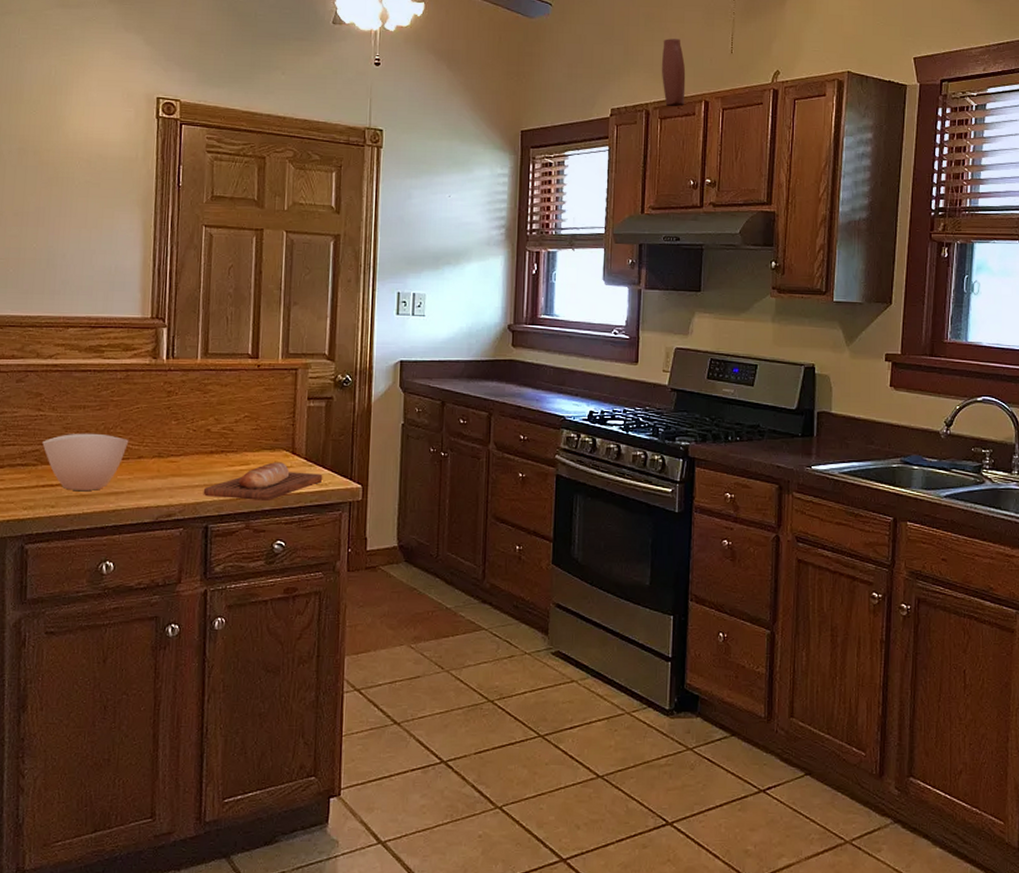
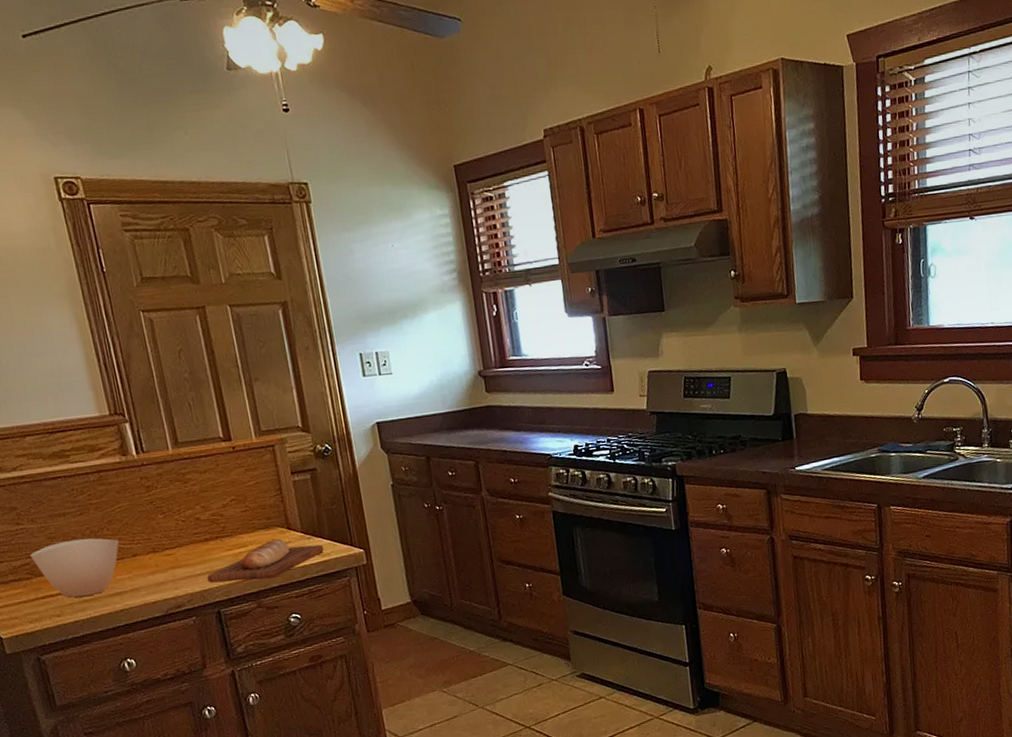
vase: present [661,39,686,107] -> none [585,43,619,121]

